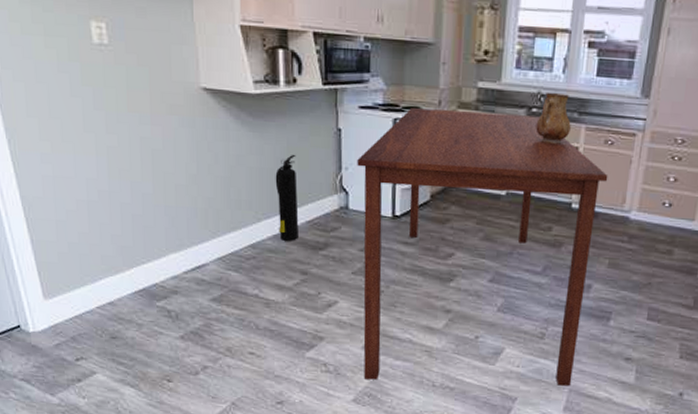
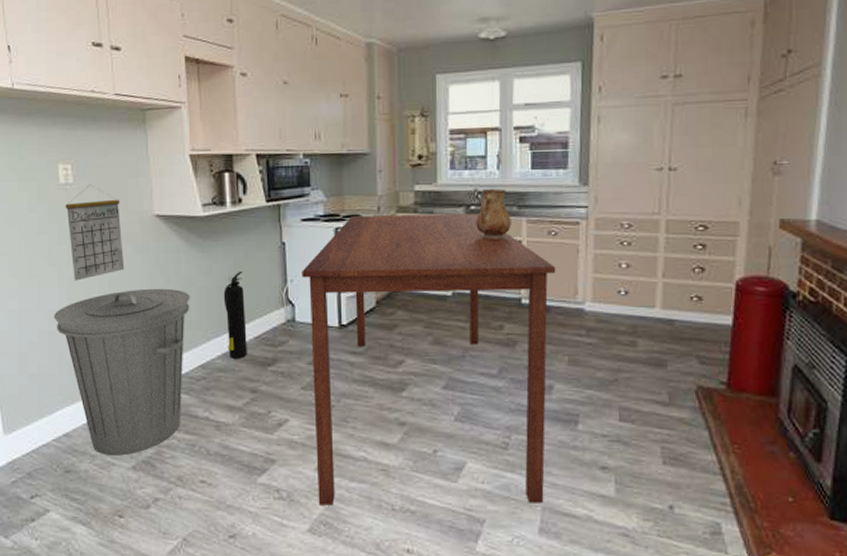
trash can: none [92,164,240,326] -> present [53,288,190,456]
calendar: none [100,48,169,151] -> present [65,185,125,281]

